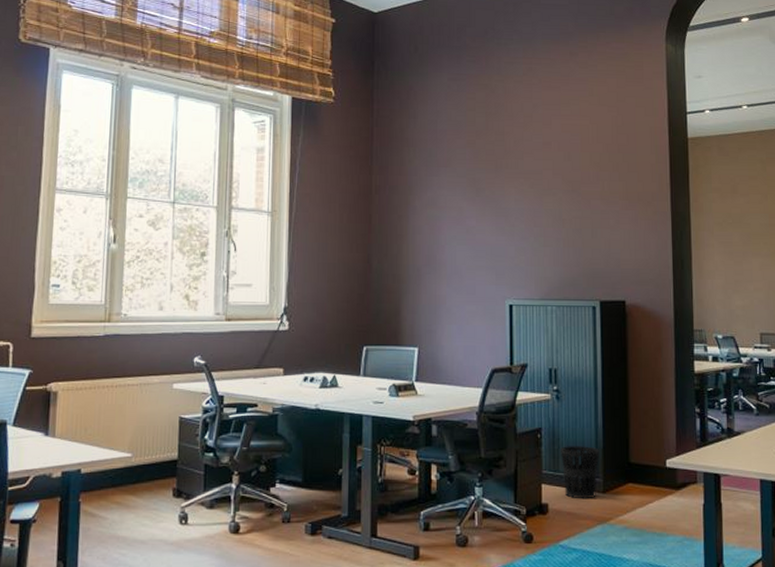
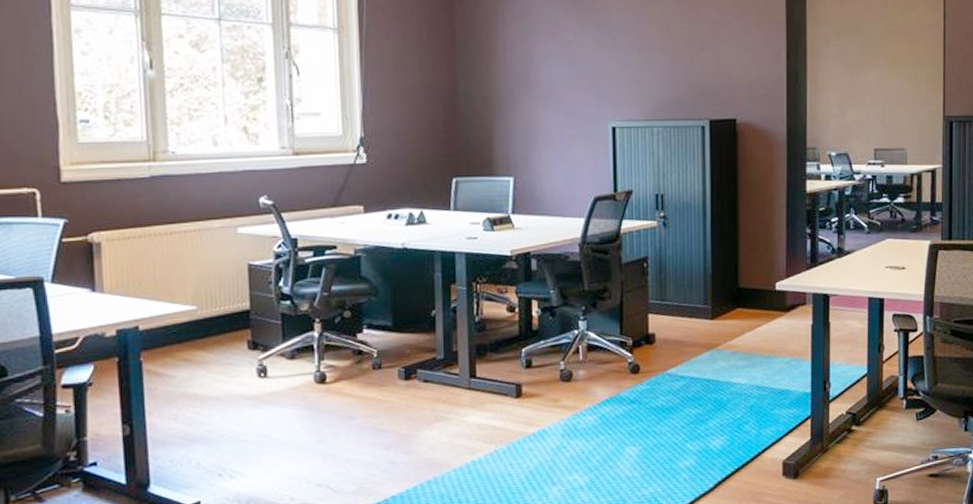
wastebasket: present [560,446,599,499] -> none [667,273,708,327]

